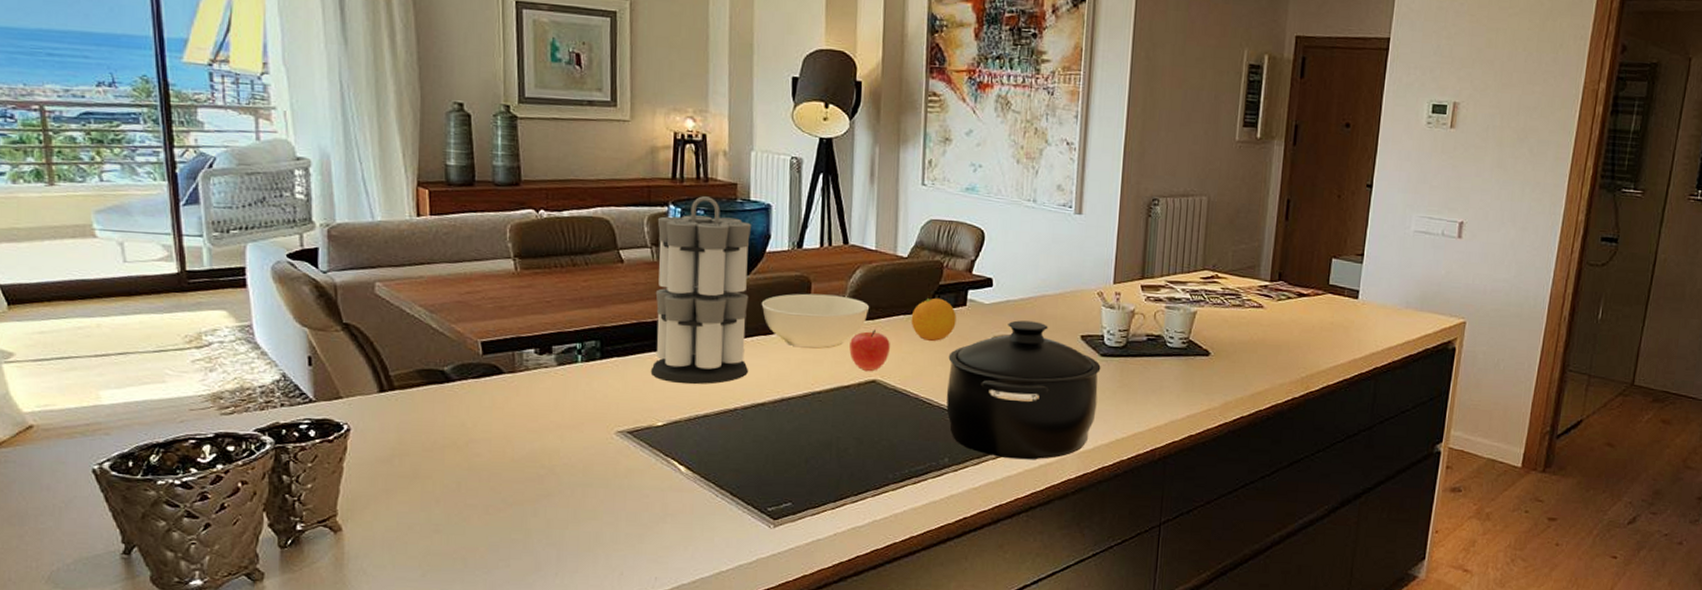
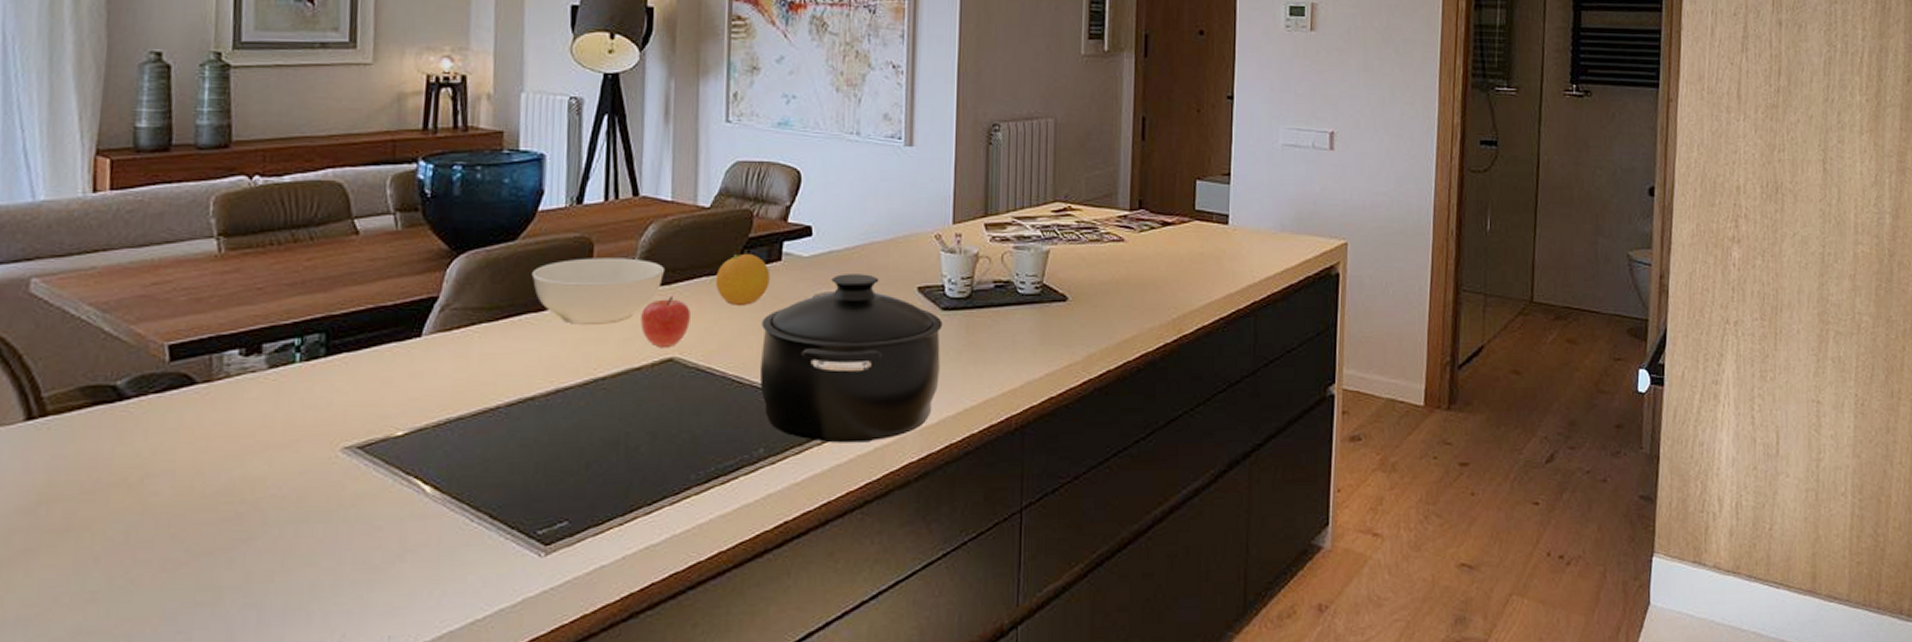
spice rack: present [650,196,751,385] -> none [389,149,520,381]

